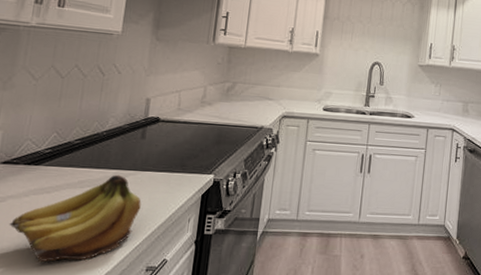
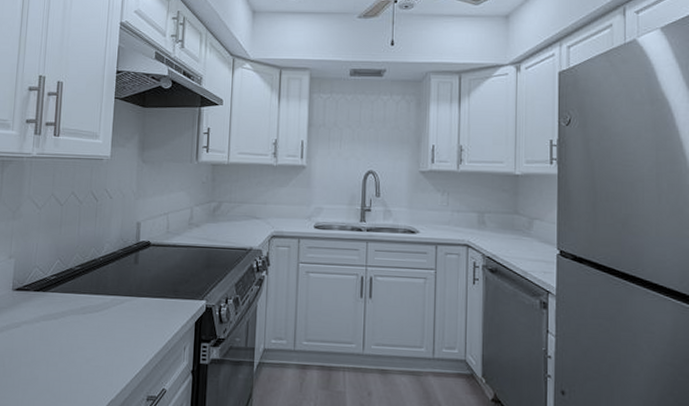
fruit: present [9,174,141,263] -> none [25,300,138,388]

